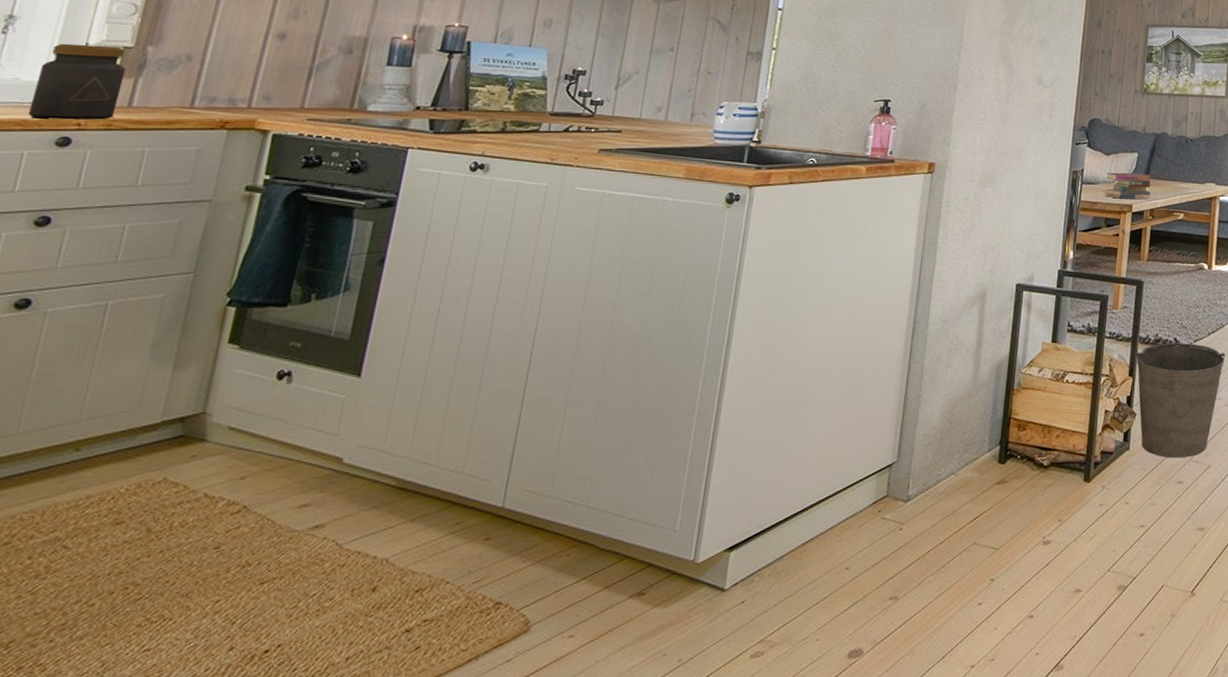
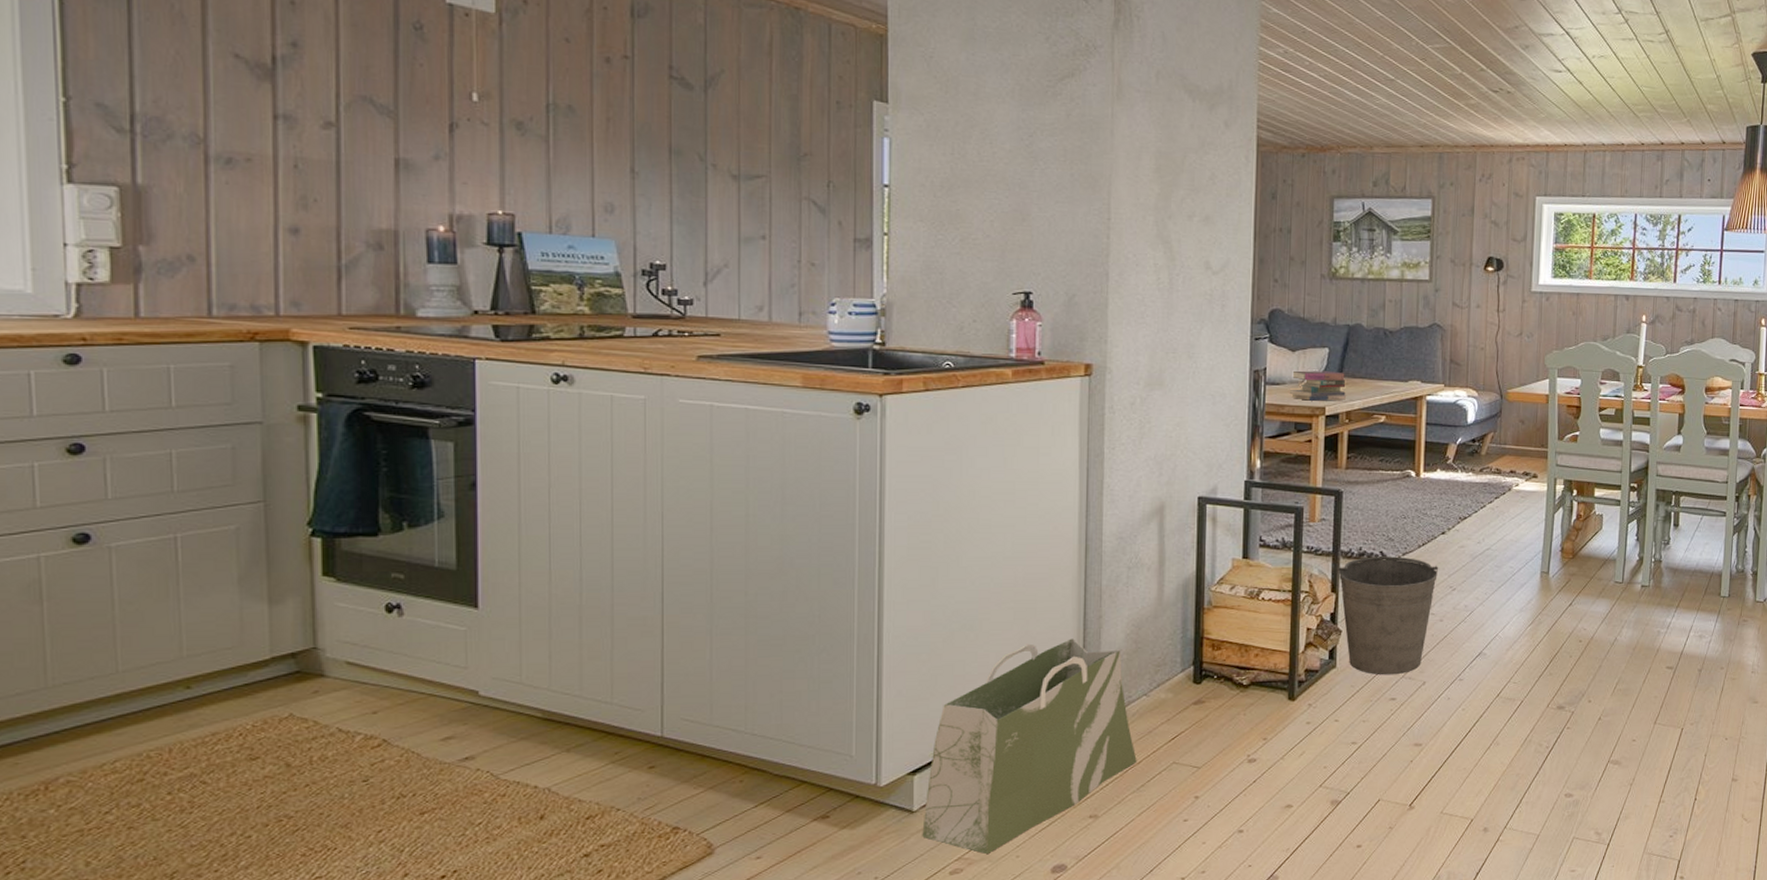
jar: present [27,43,127,121] -> none [18,244,123,335]
grocery bag: none [729,417,940,637] -> present [922,638,1137,855]

